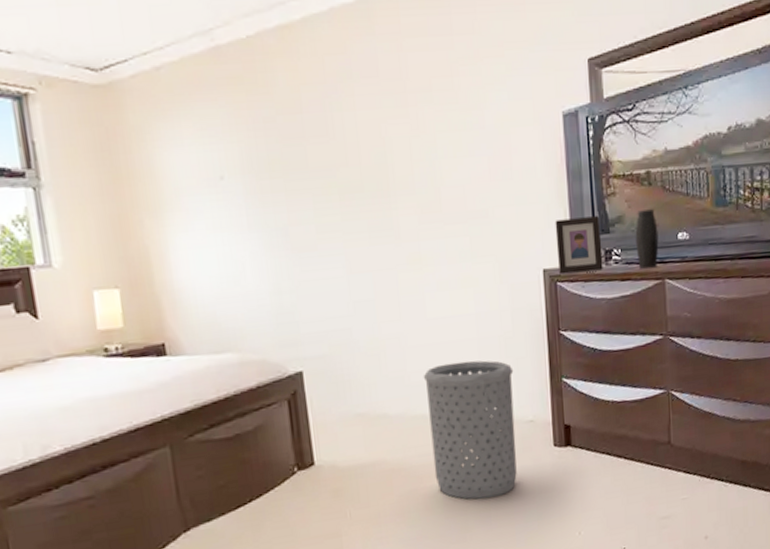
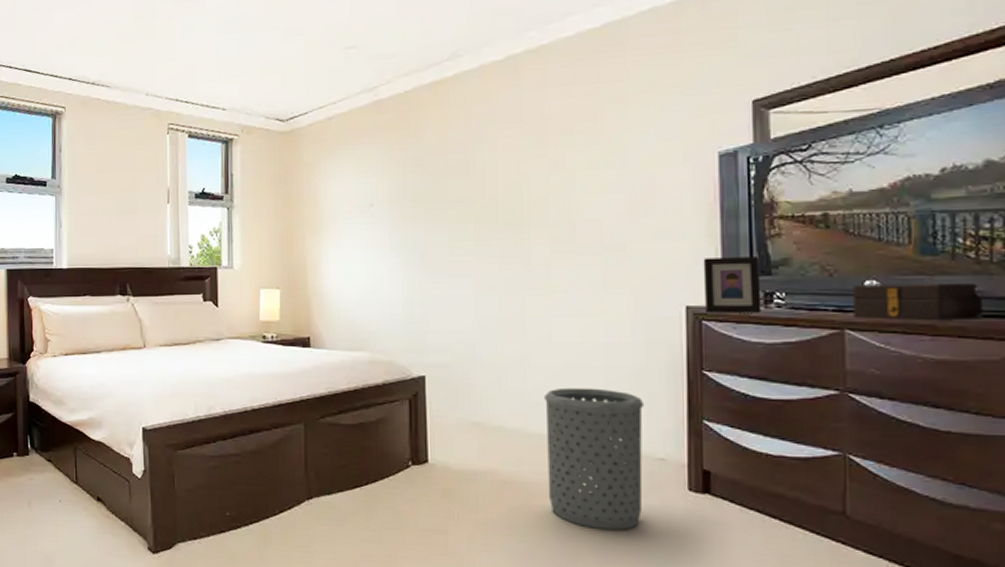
vase: present [635,209,659,270] -> none [805,253,837,317]
jewelry box: none [670,229,757,268] -> present [852,282,984,321]

